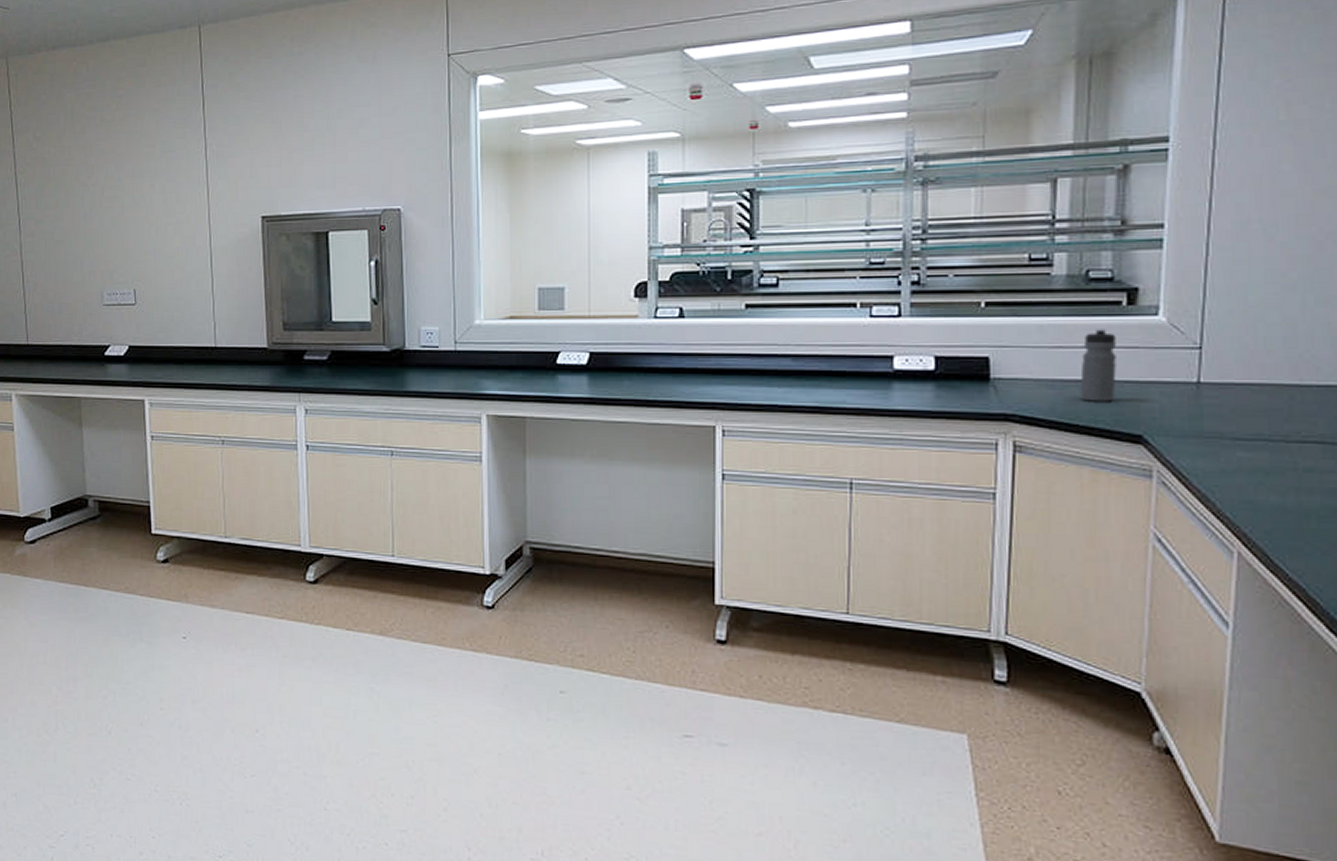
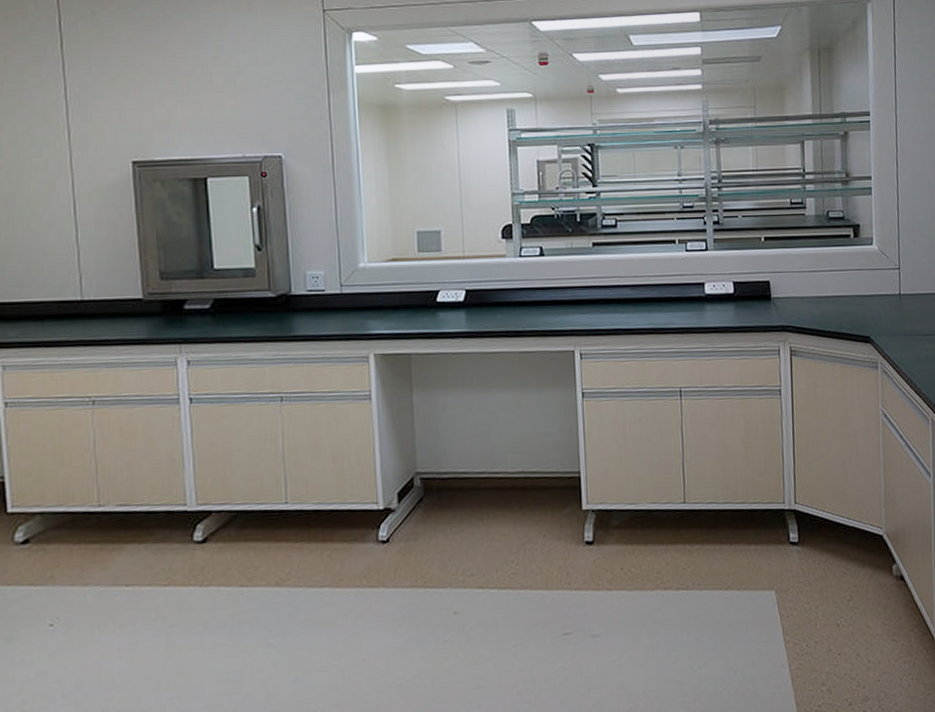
water bottle: present [1080,327,1117,402] -> none [829,255,851,313]

